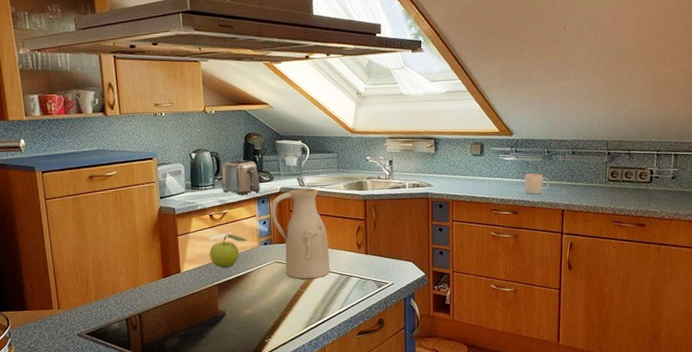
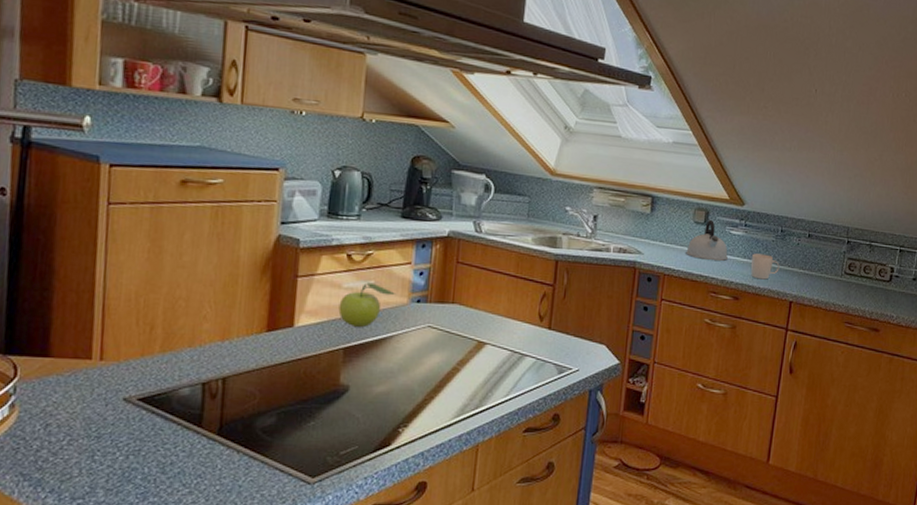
toaster: present [221,159,260,195] -> none [370,186,423,234]
ceramic pitcher: present [270,188,330,280] -> none [431,235,503,354]
kettle: none [468,150,504,185] -> present [686,219,728,262]

